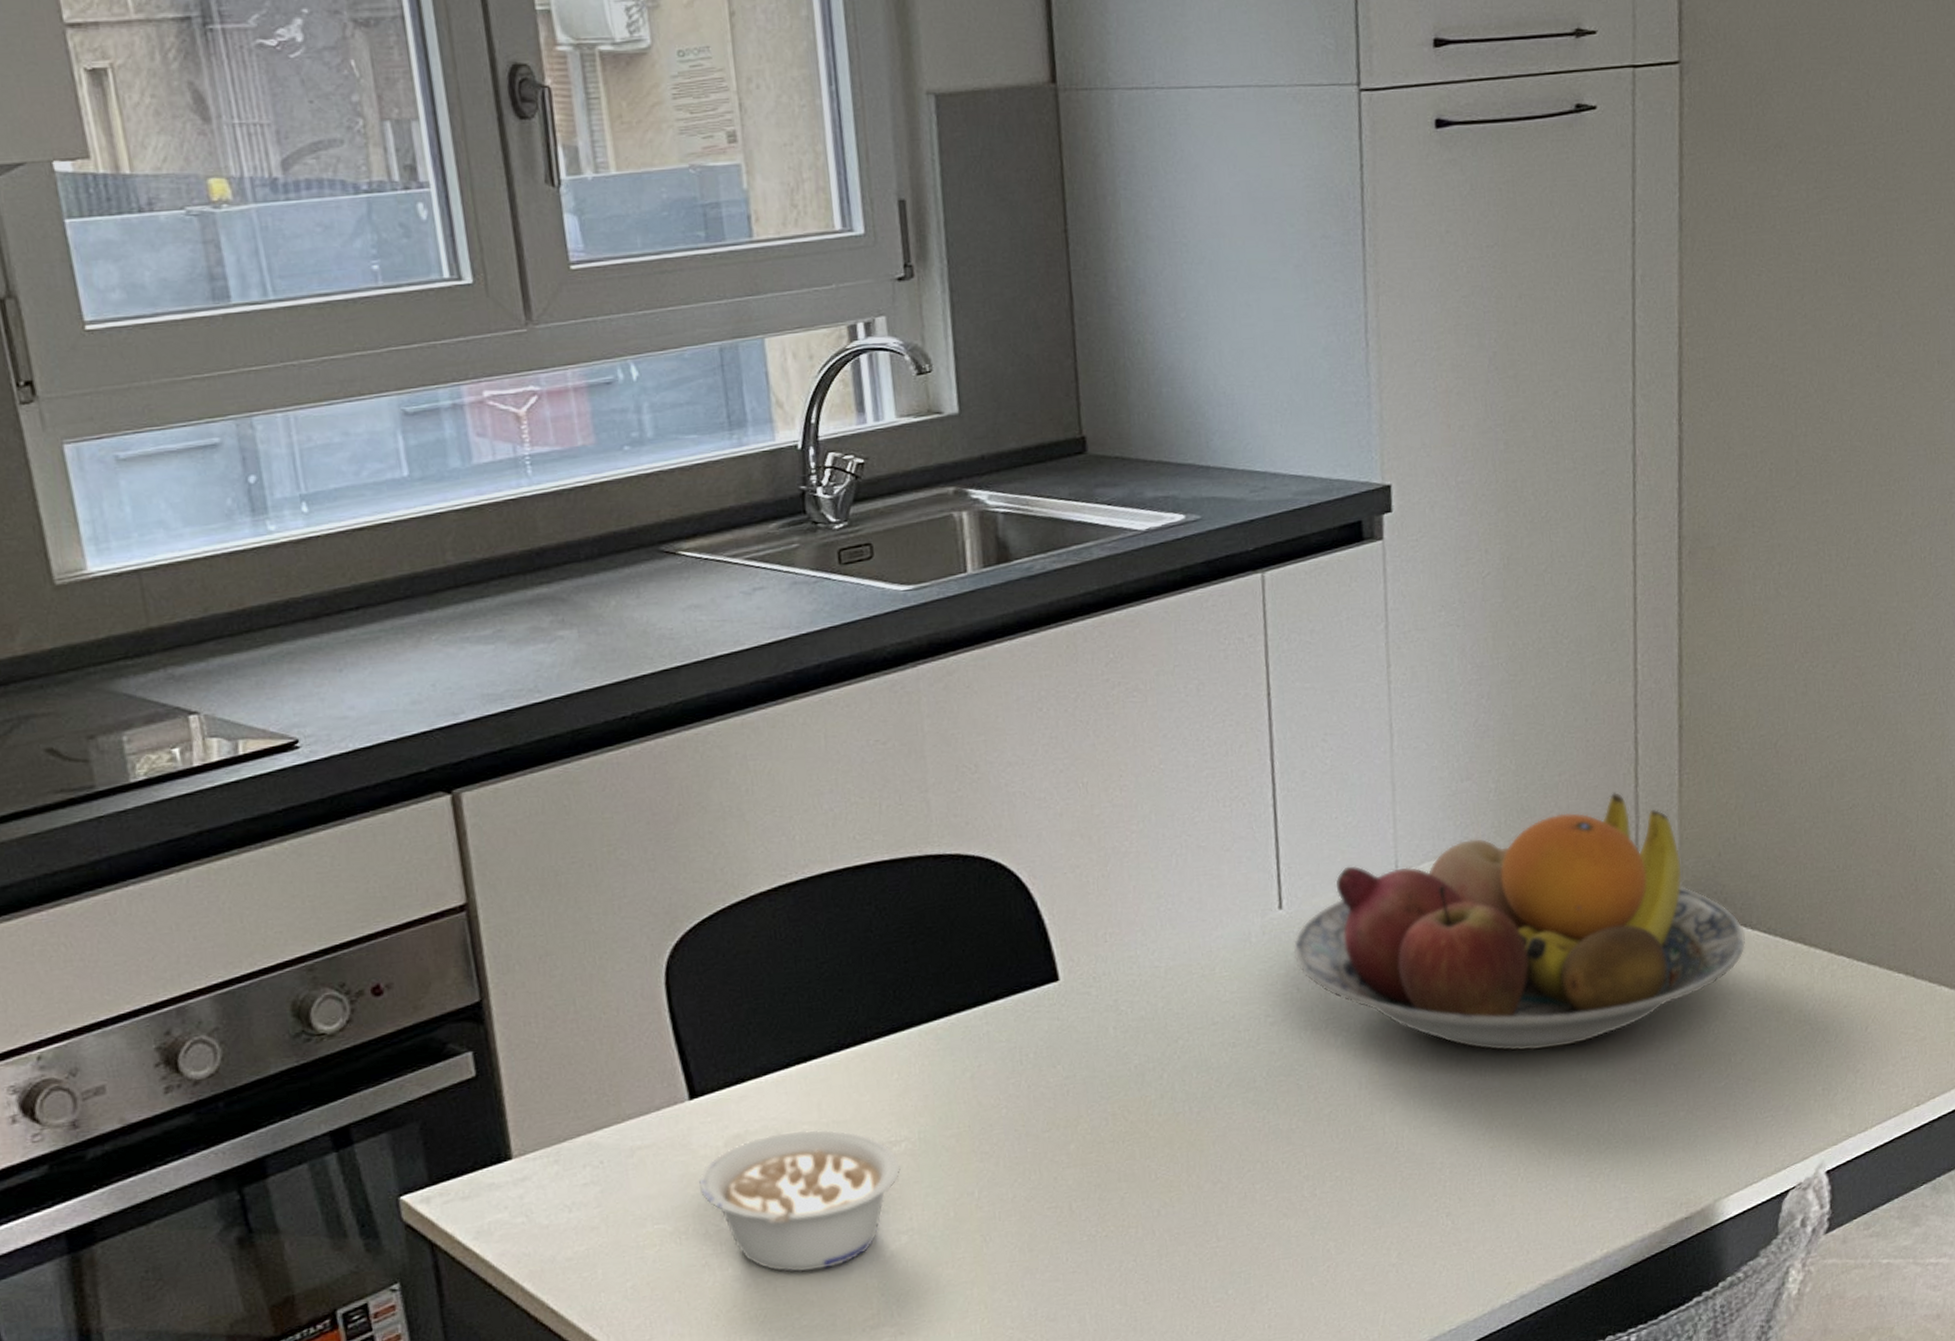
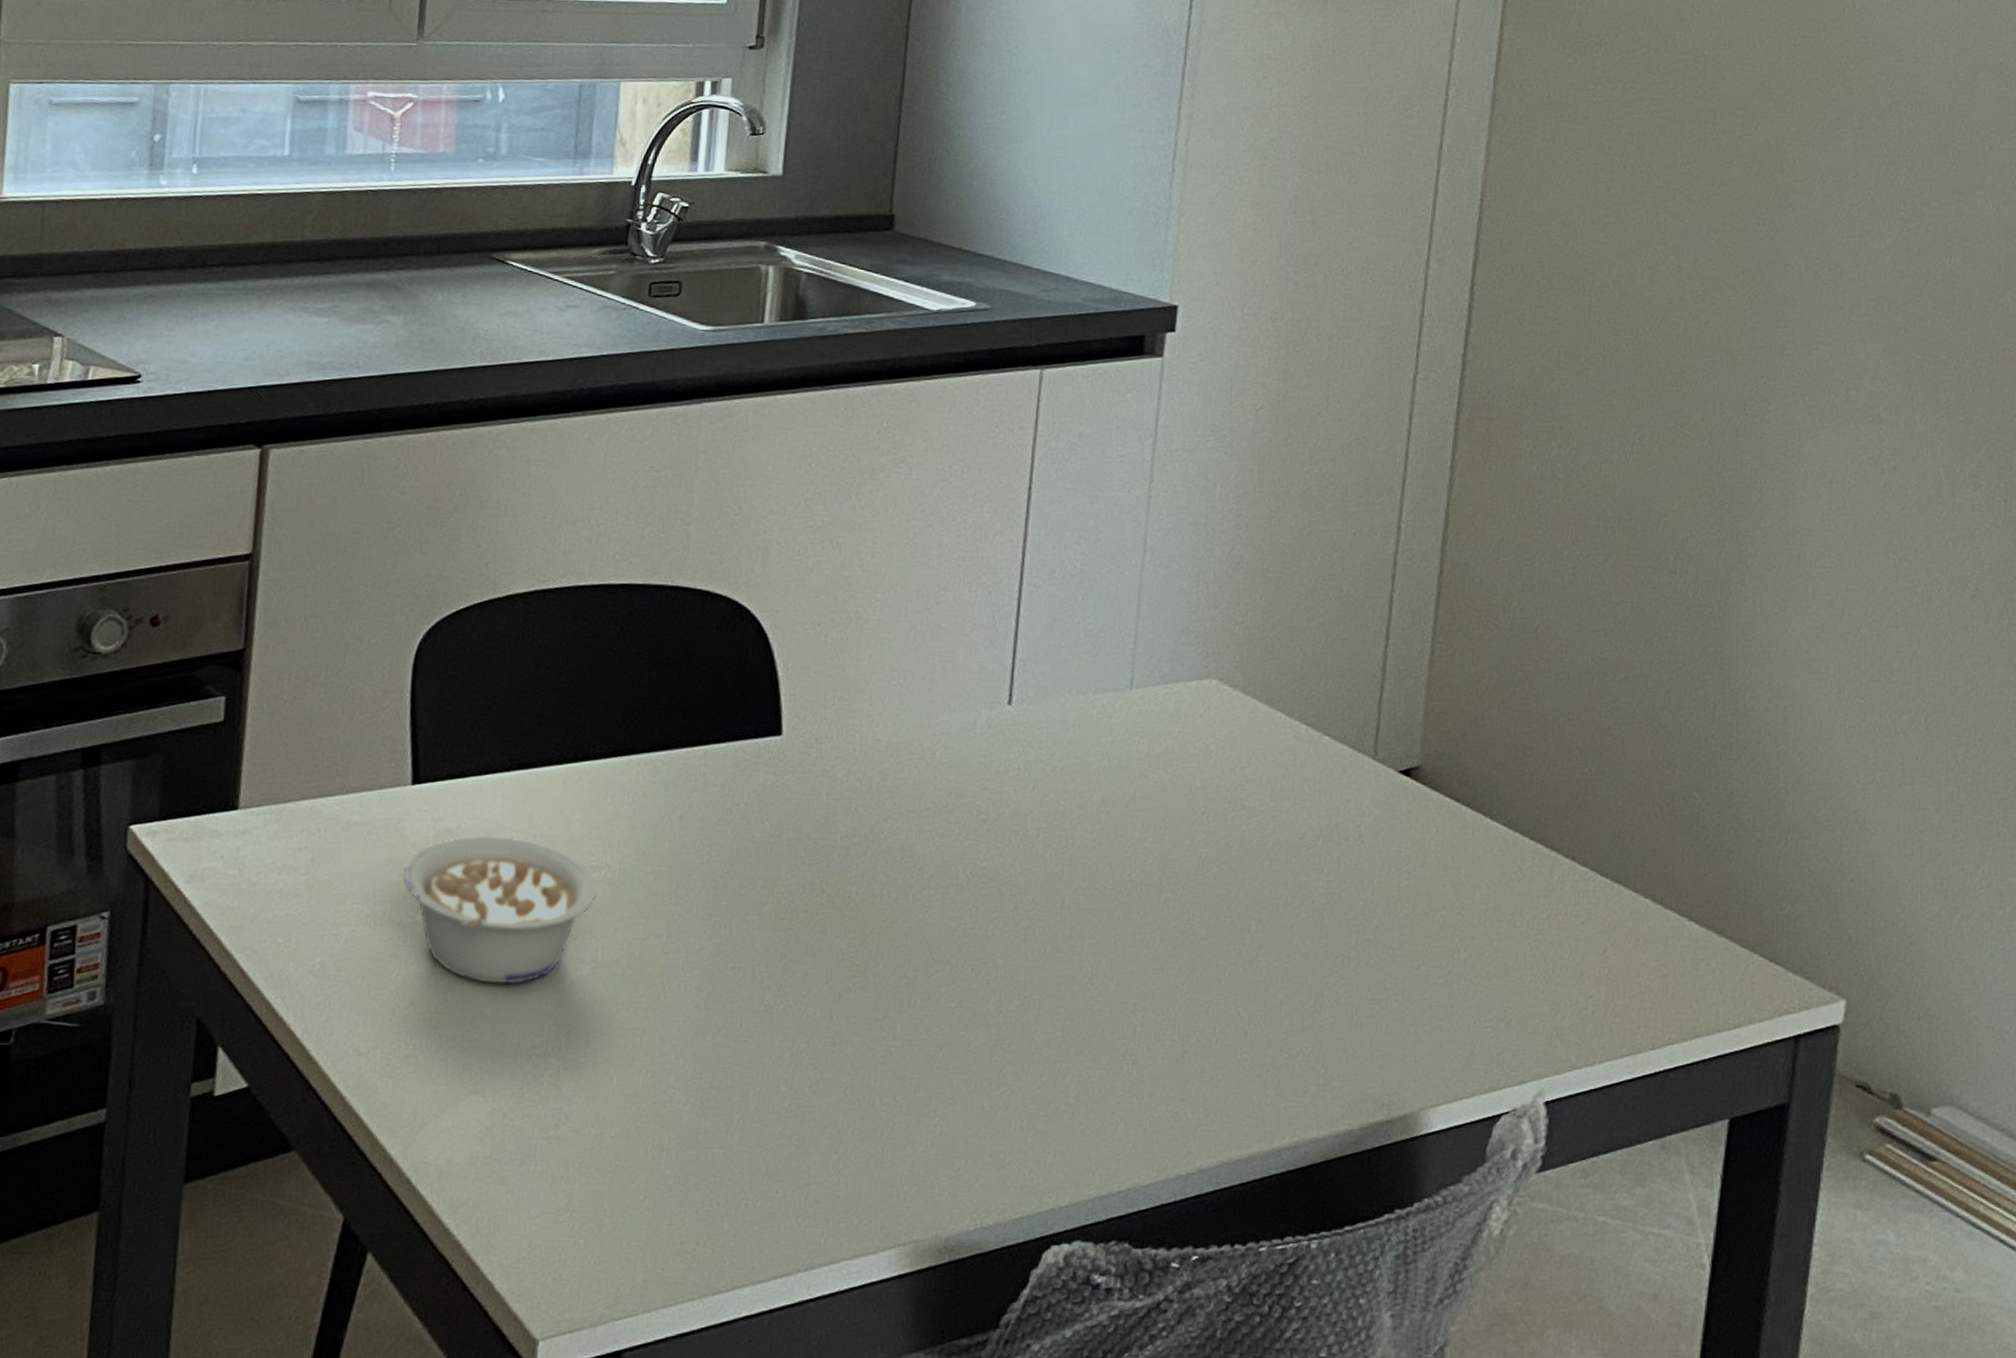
fruit bowl: present [1293,791,1746,1051] -> none [1016,648,1484,906]

